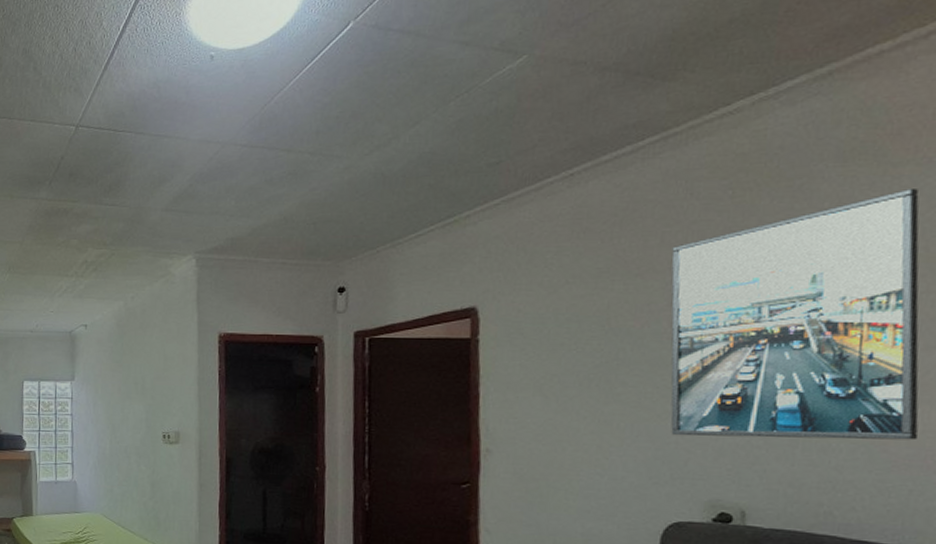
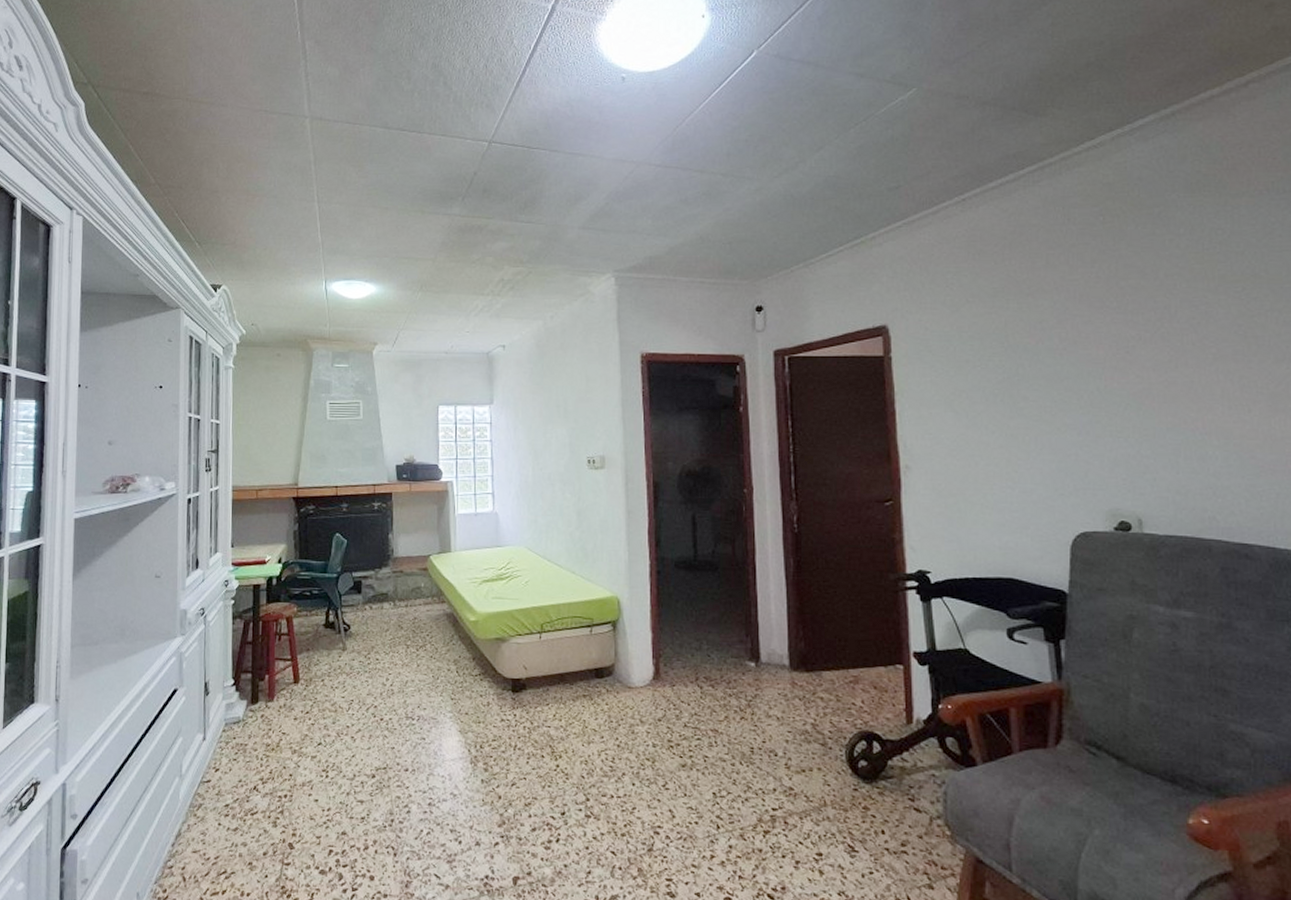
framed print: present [671,187,919,440] -> none [1056,216,1279,448]

